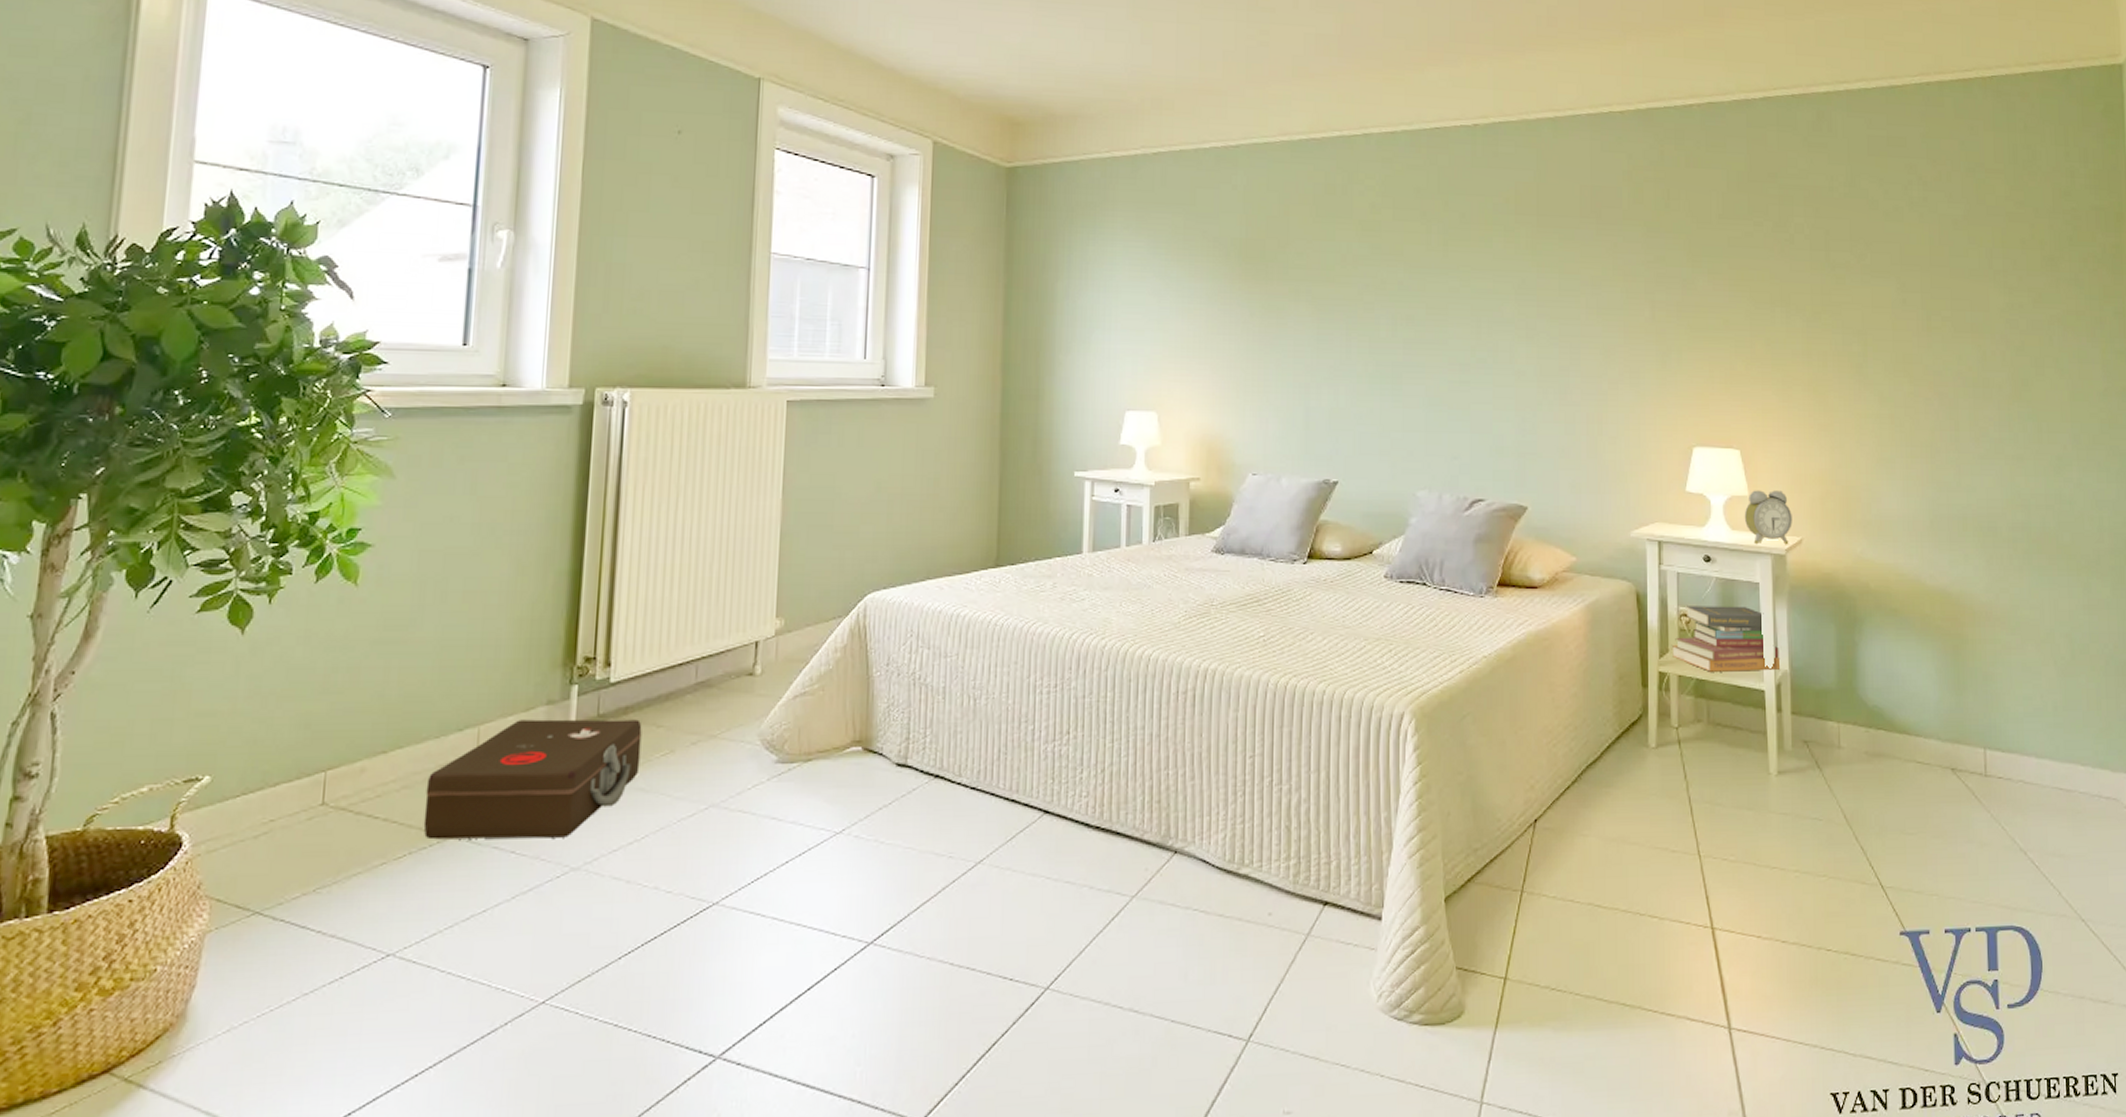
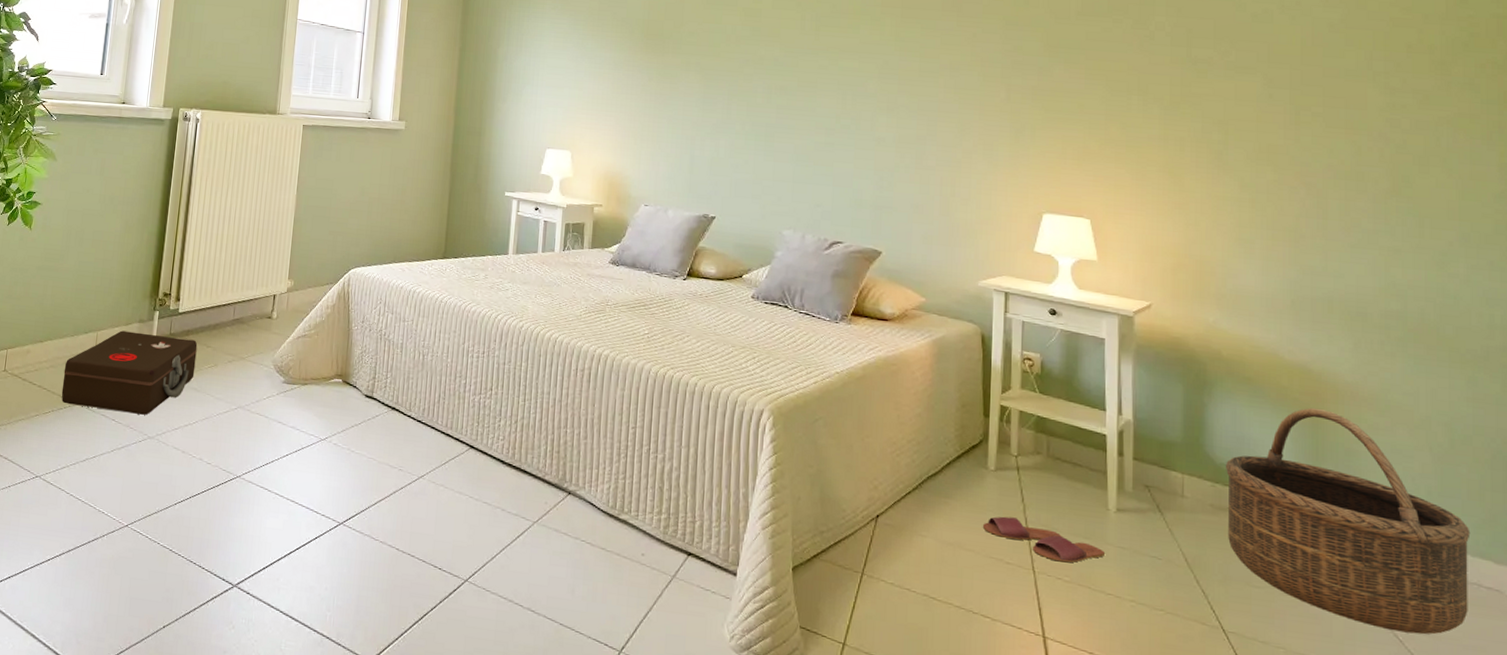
slippers: none [1647,798,1768,841] -> present [983,516,1104,563]
books: present [1672,606,1780,672] -> none [1015,351,1123,418]
alarm clock: present [1744,490,1792,545] -> none [1092,256,1142,308]
basket: none [1878,633,2092,857] -> present [1226,407,1471,635]

